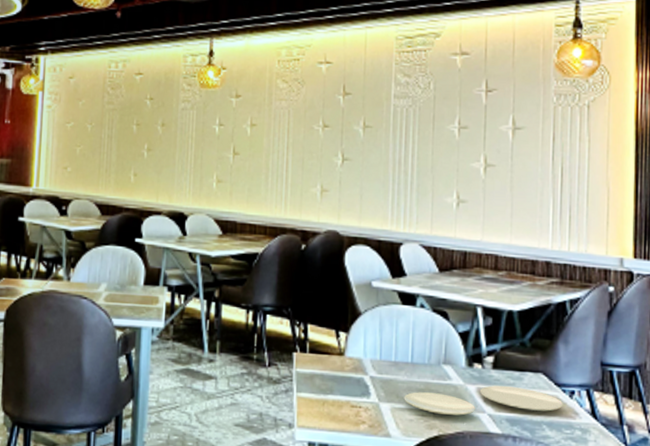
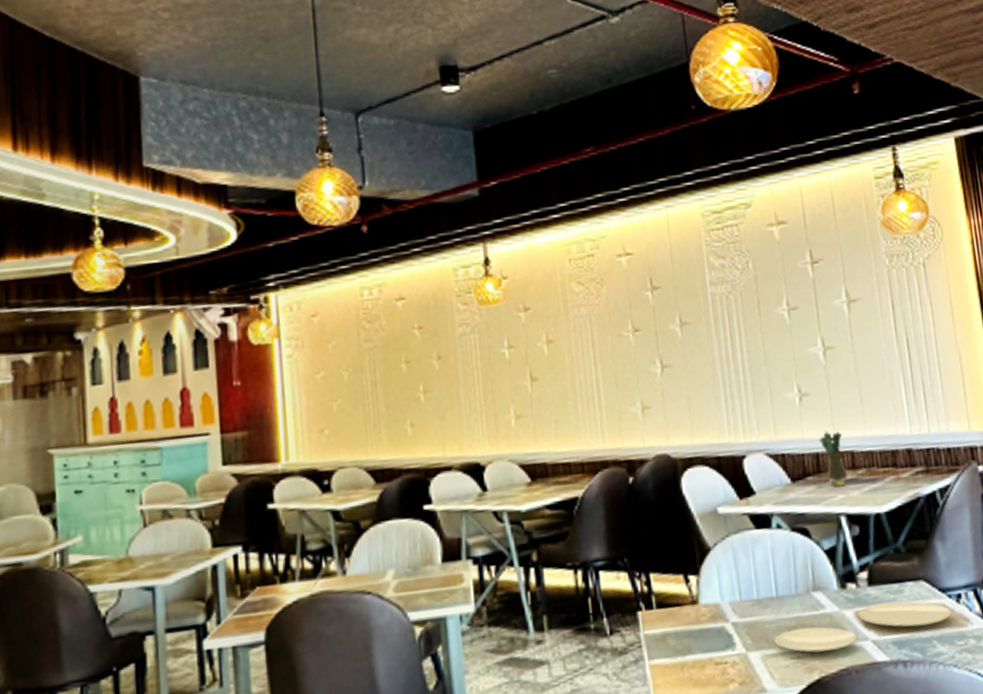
vase: none [468,233,489,283] -> present [819,430,848,487]

